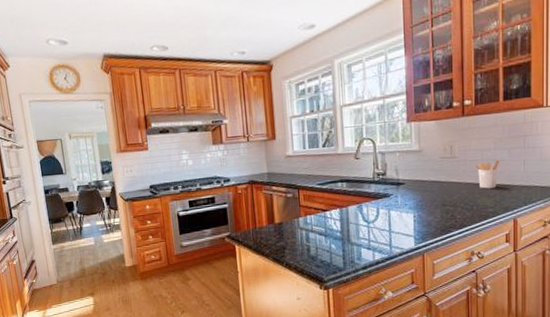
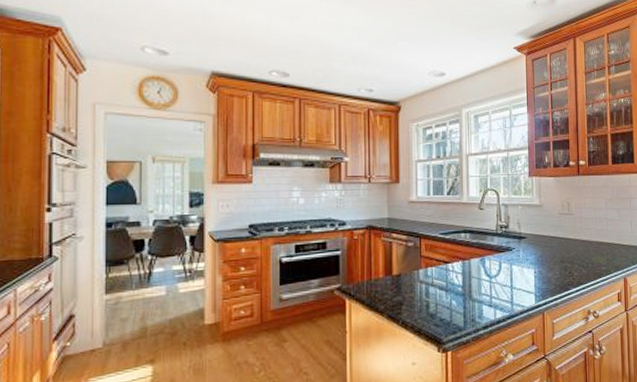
utensil holder: present [474,160,500,189] -> none [589,220,611,247]

